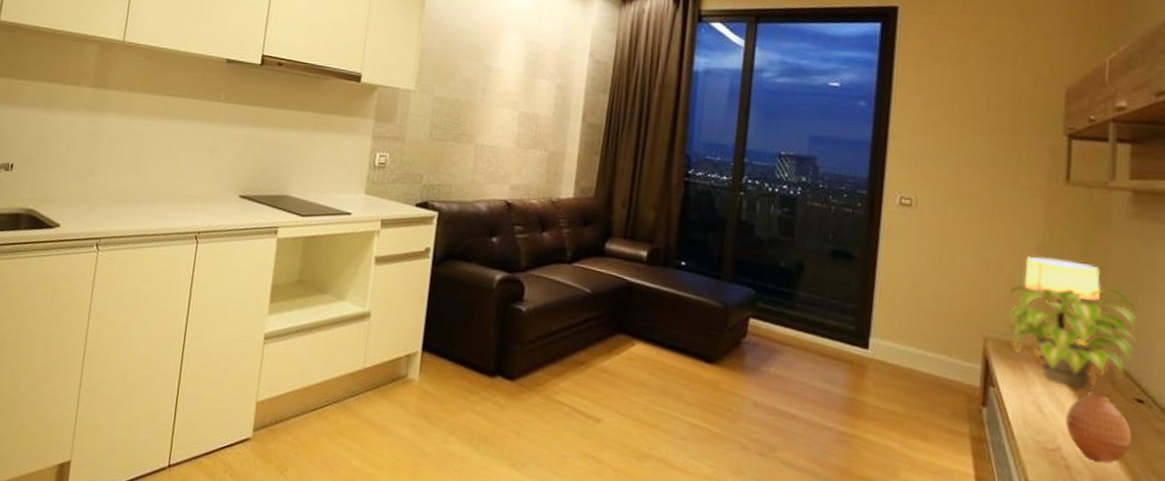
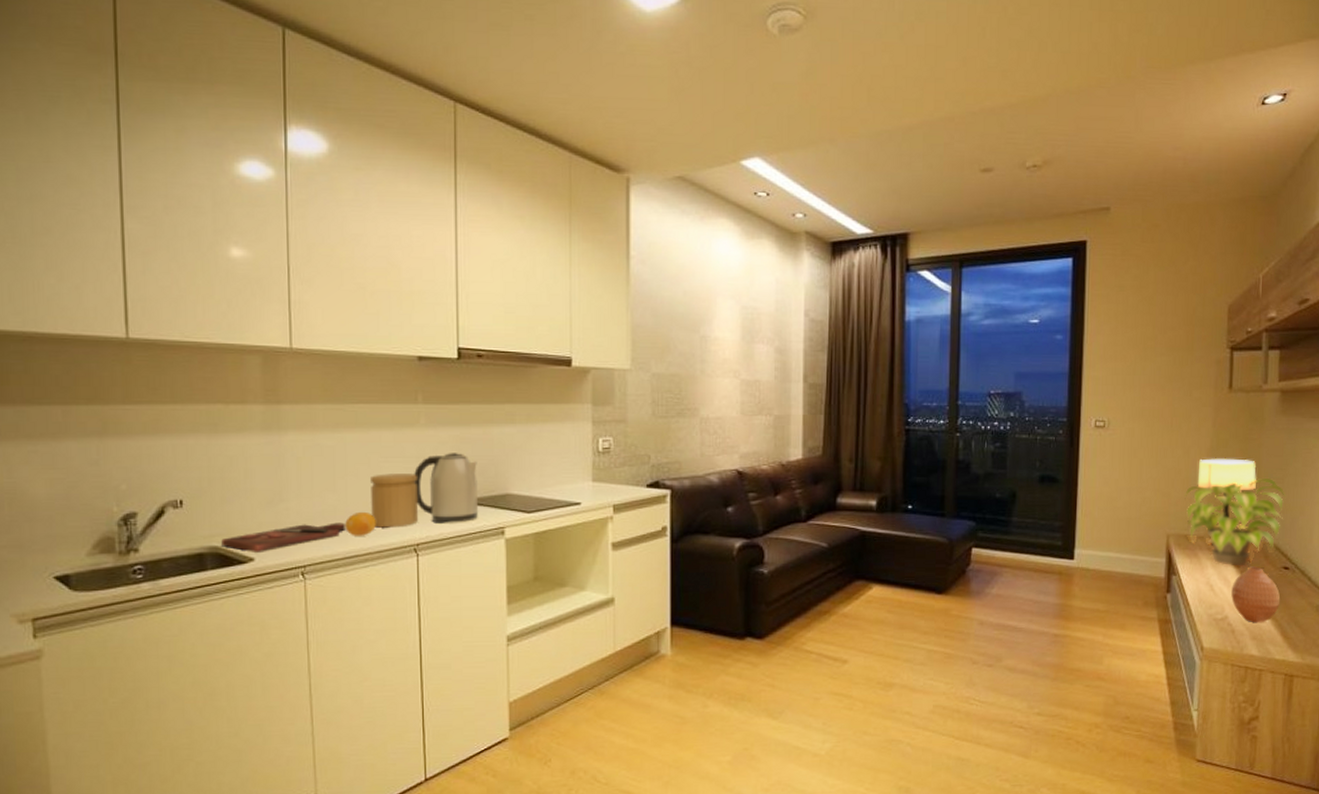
cutting board: none [36,199,141,220] -> present [221,522,345,552]
fruit: none [140,194,167,218] -> present [345,511,376,536]
jar: none [164,162,209,214] -> present [371,474,418,528]
kettle: none [204,150,263,217] -> present [414,453,479,523]

